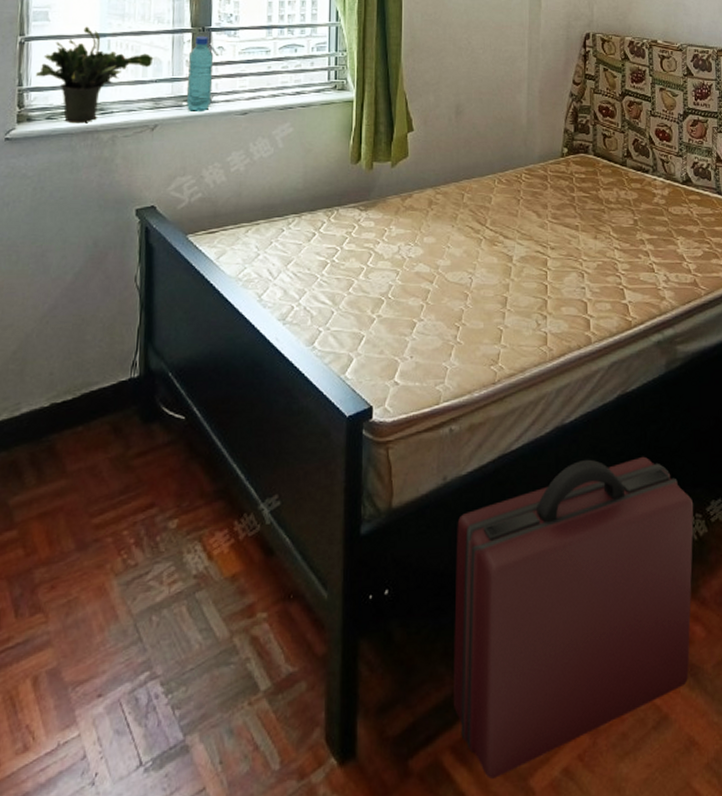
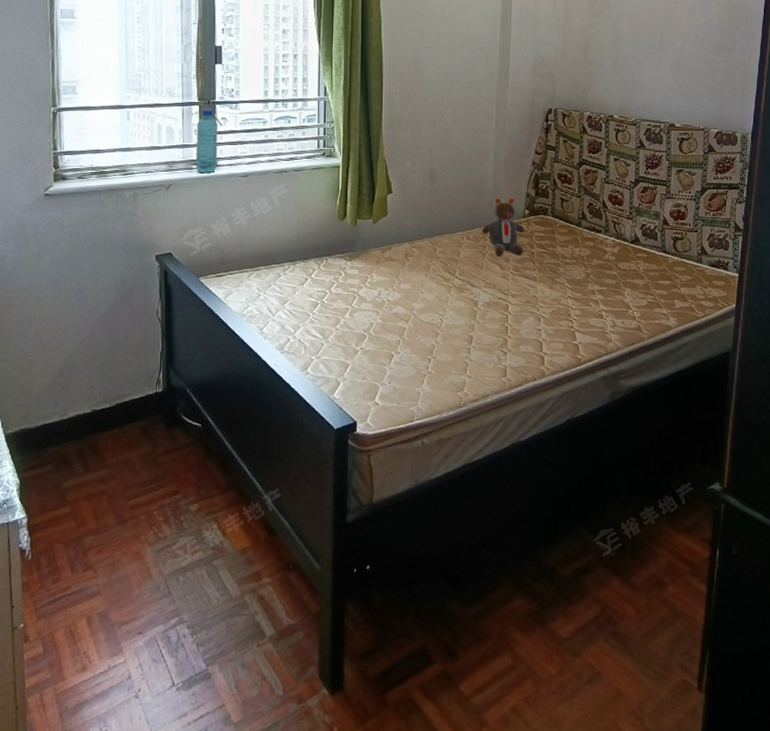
potted plant: present [36,26,154,124] -> none [68,99,167,183]
briefcase: present [454,456,694,779] -> none [423,470,629,711]
teddy bear: none [514,133,563,203] -> present [481,197,524,257]

